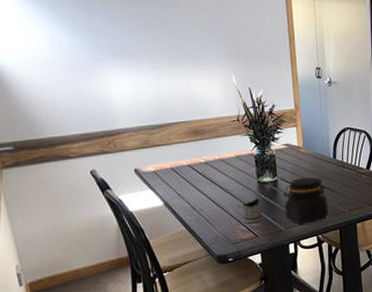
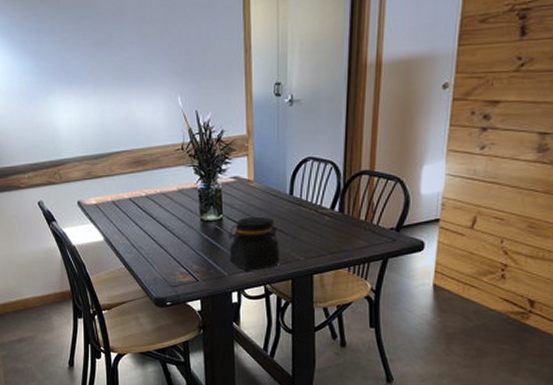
tea glass holder: present [235,198,264,223] -> none [175,238,206,265]

